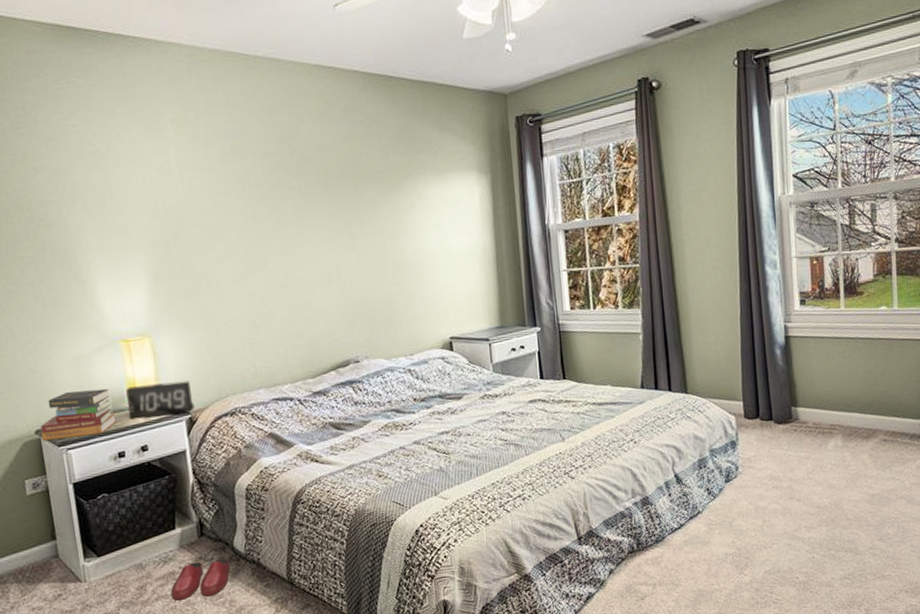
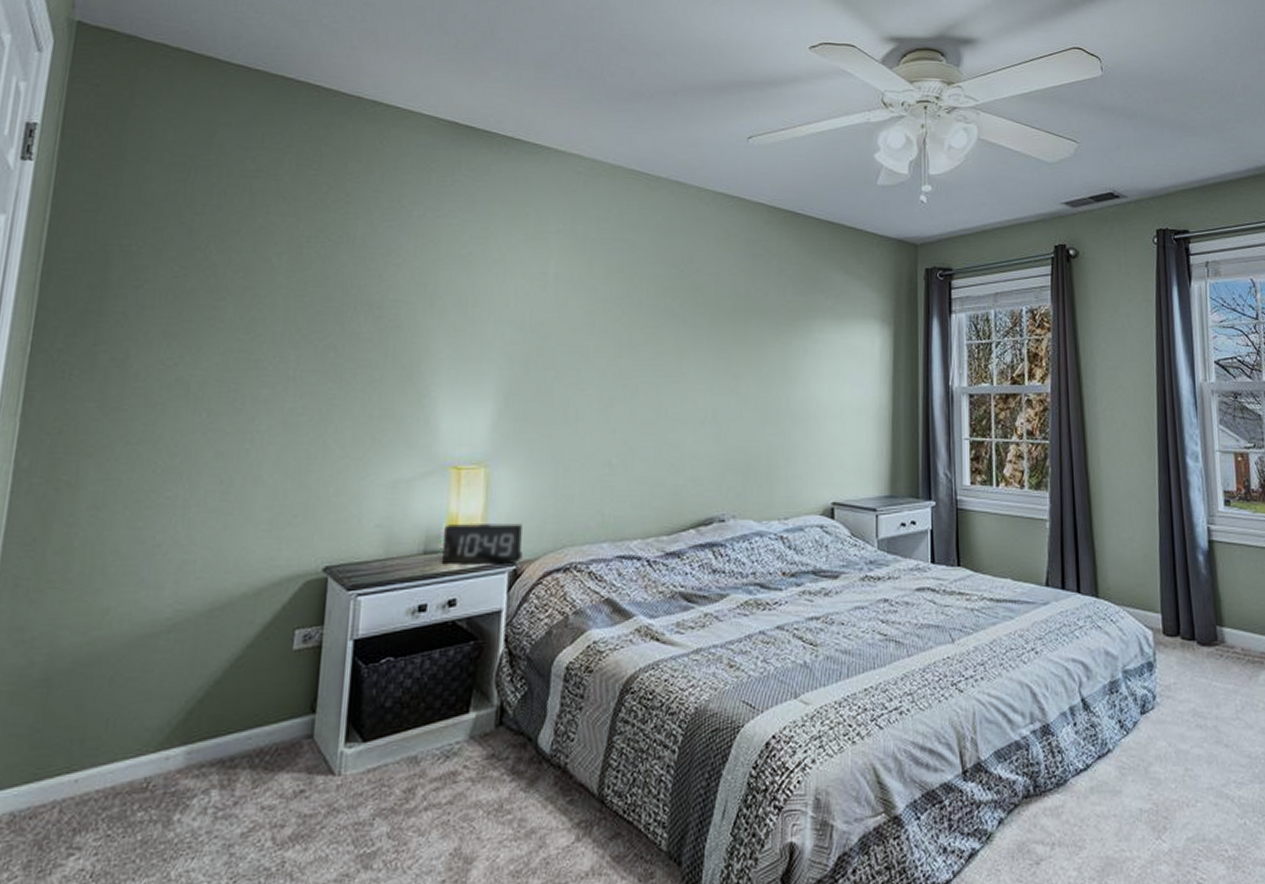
books: present [40,388,117,441] -> none [330,522,425,581]
slippers: present [171,558,230,601] -> none [446,758,528,813]

